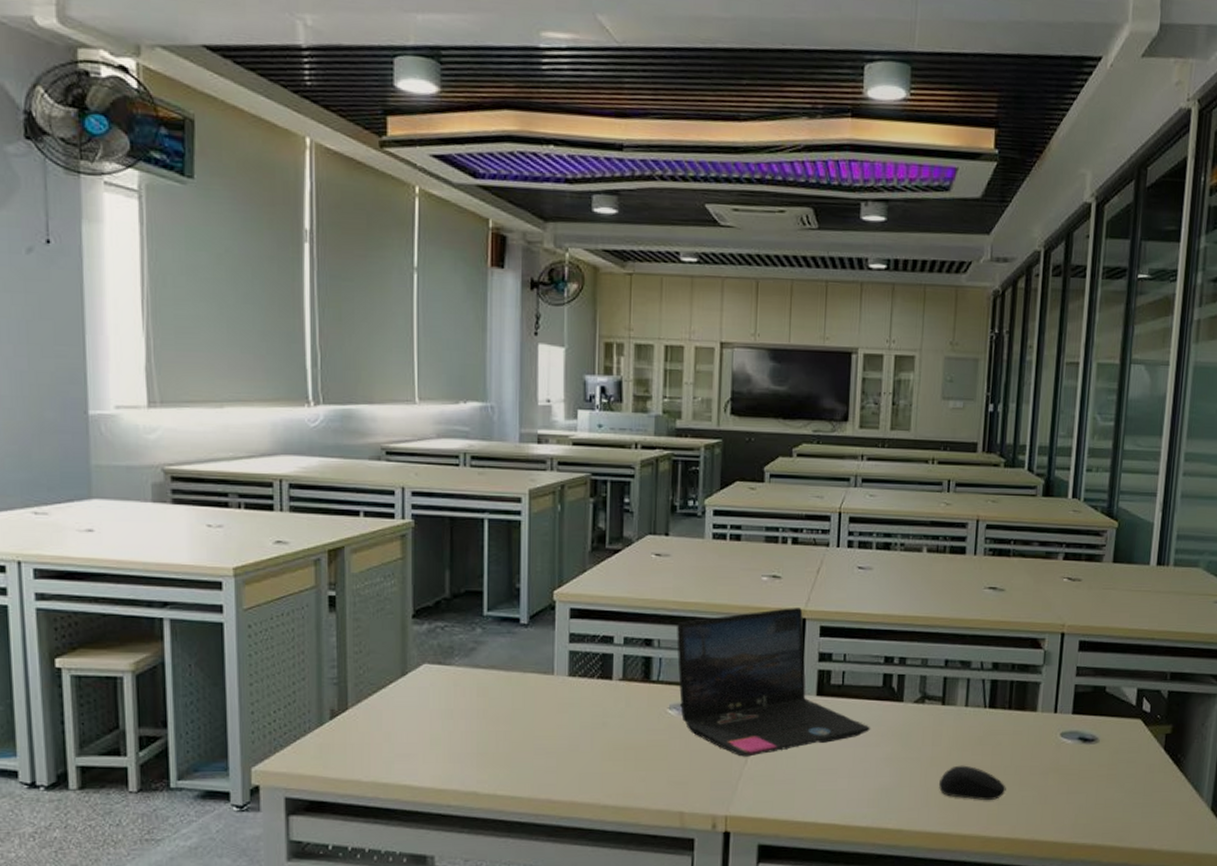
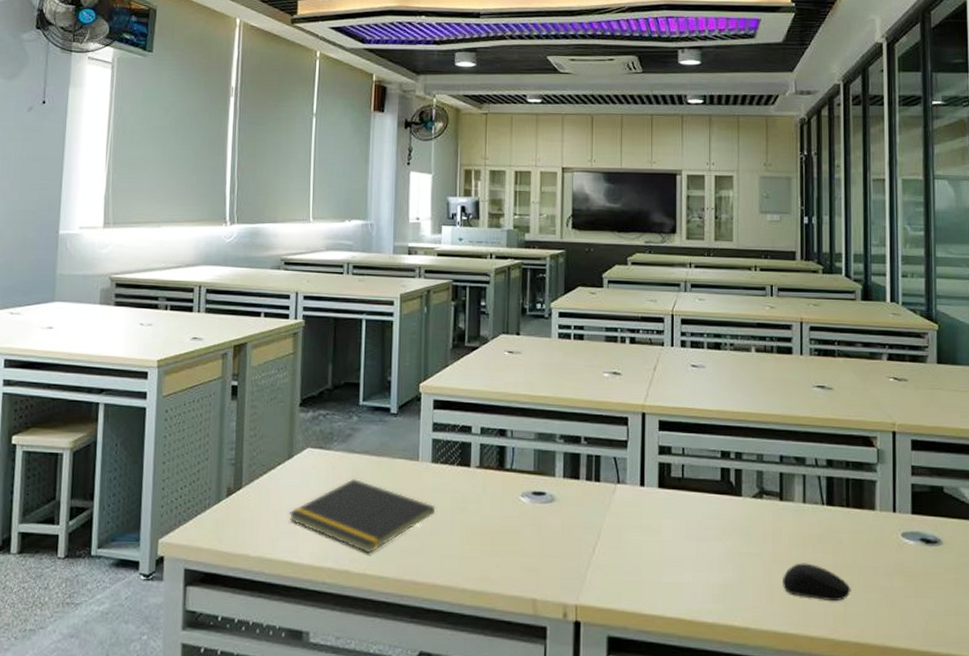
notepad: none [405,695,574,774] -> present [288,478,436,554]
laptop: present [677,608,871,757] -> none [528,402,712,546]

